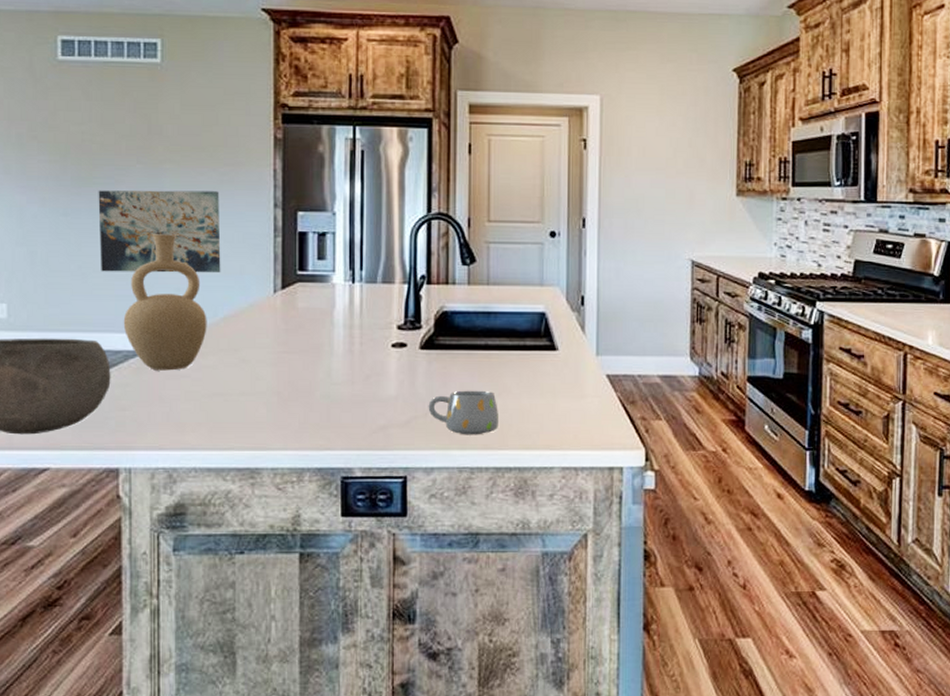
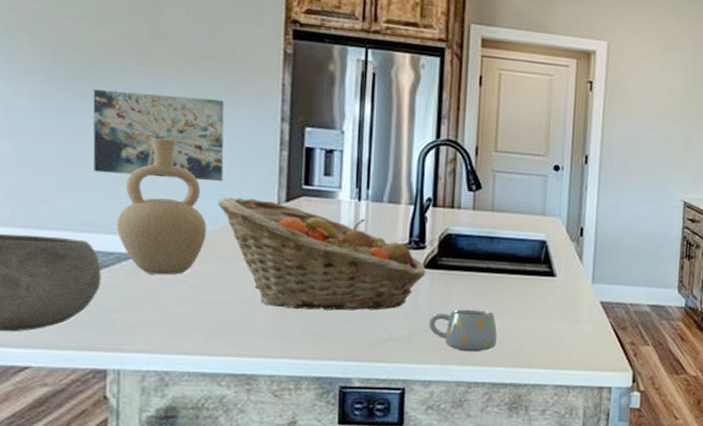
fruit basket: none [217,287,423,399] -> present [218,197,426,311]

